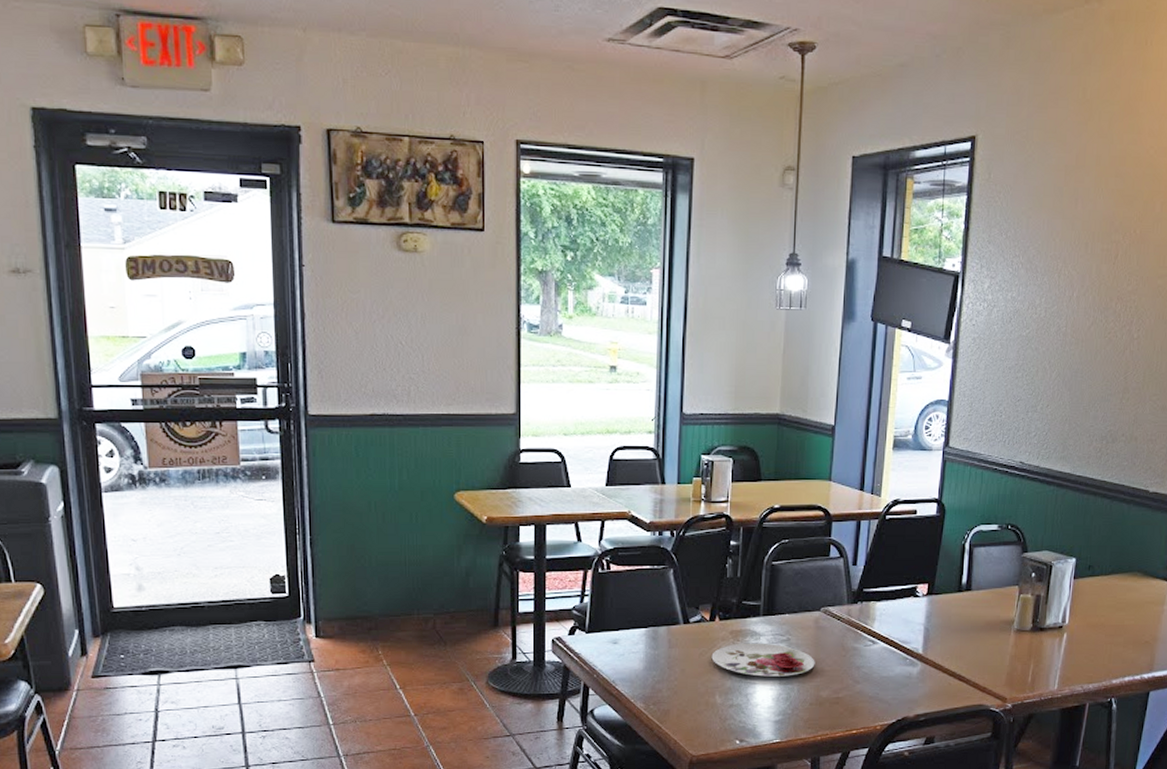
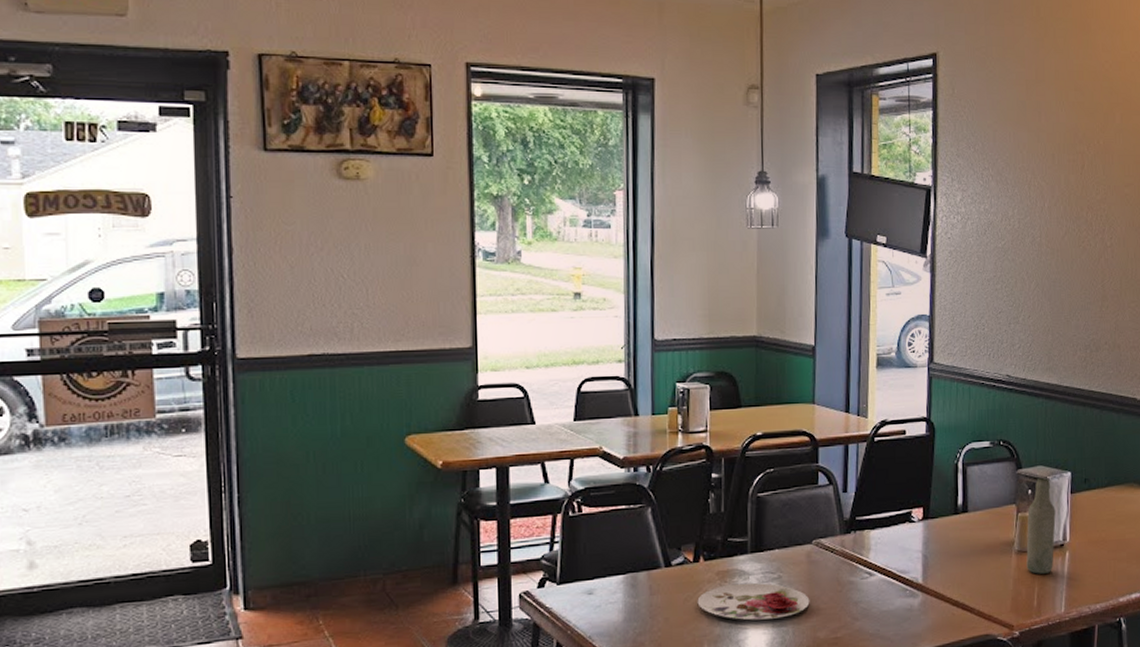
bottle: none [1024,562,1057,652] -> present [1026,477,1056,574]

